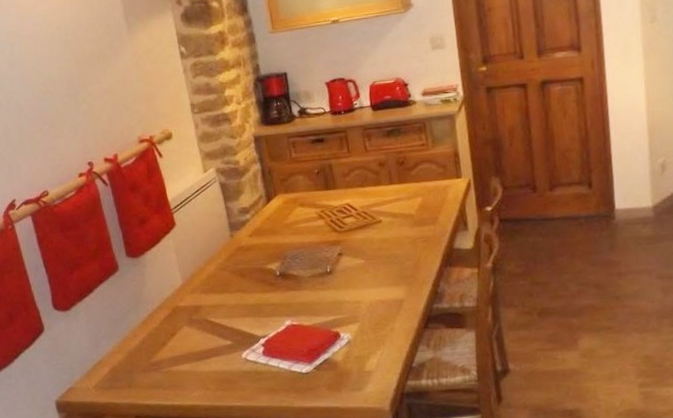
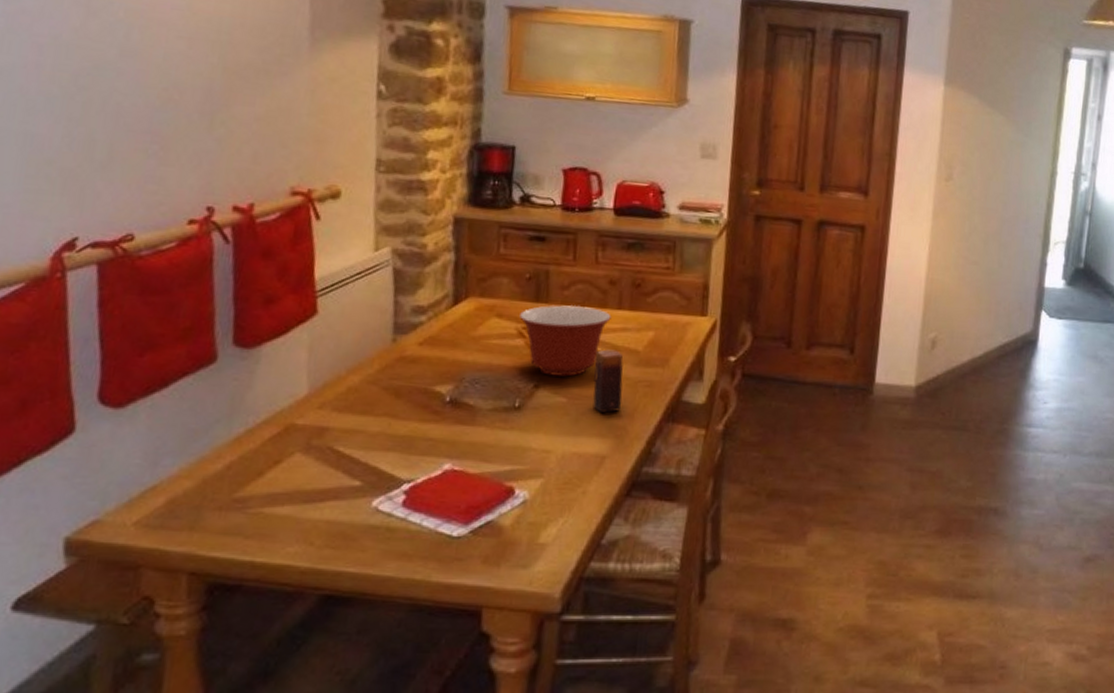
mixing bowl: none [316,186,386,245] -> present [518,305,612,377]
candle: none [379,216,408,267] -> present [593,349,624,413]

